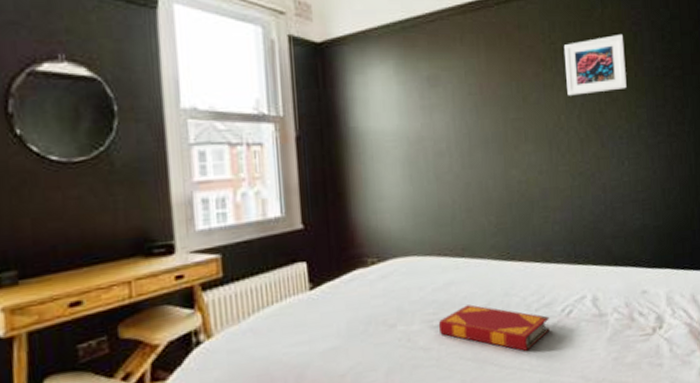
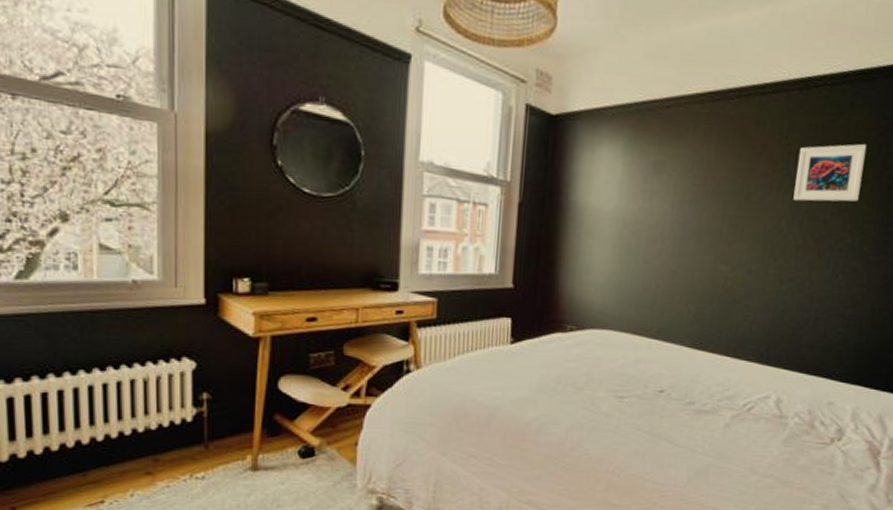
hardback book: present [438,304,550,351] -> none [621,383,730,435]

